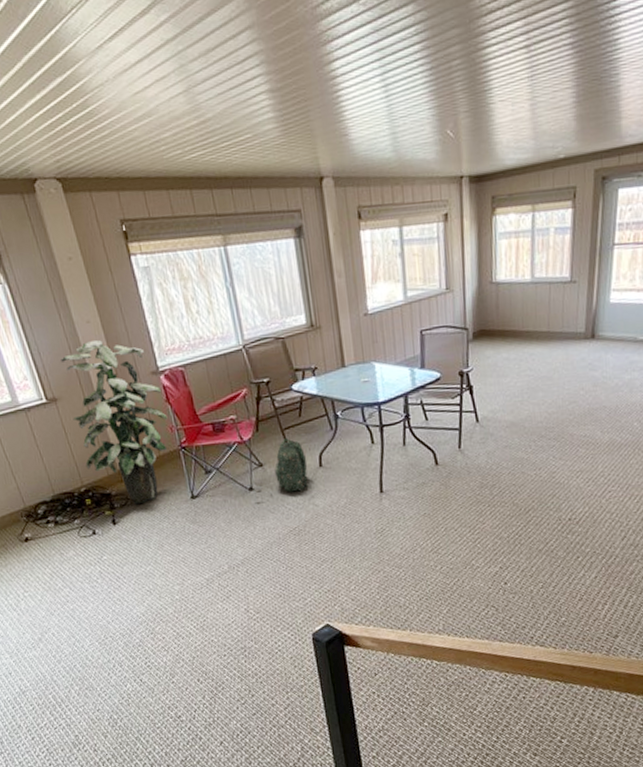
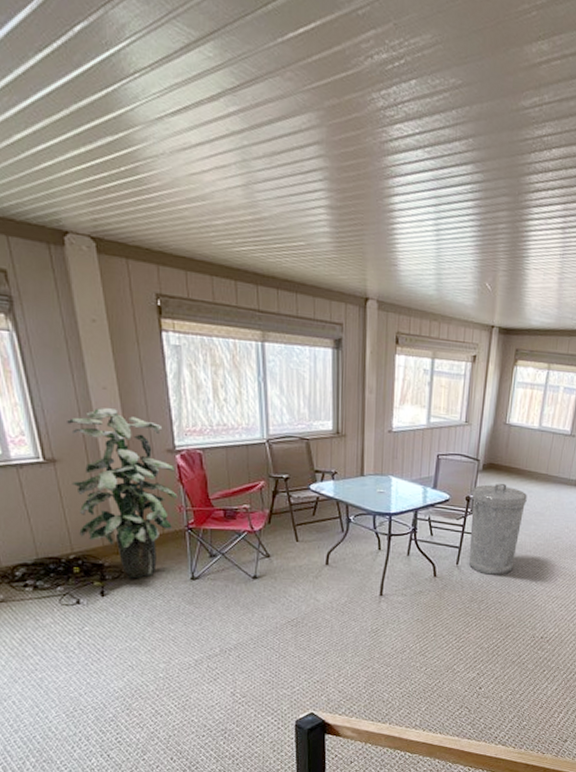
backpack: present [252,437,312,495] -> none [256,532,315,587]
trash can: none [464,351,529,456] -> present [468,484,527,575]

